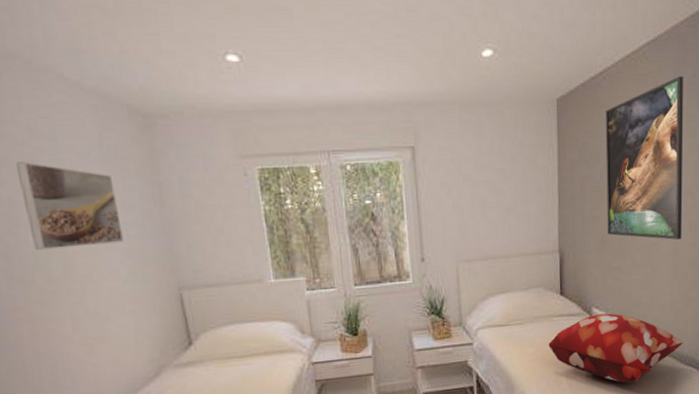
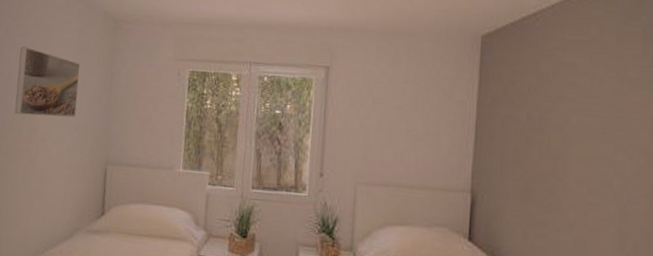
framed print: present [605,76,684,240] -> none [532,23,637,204]

